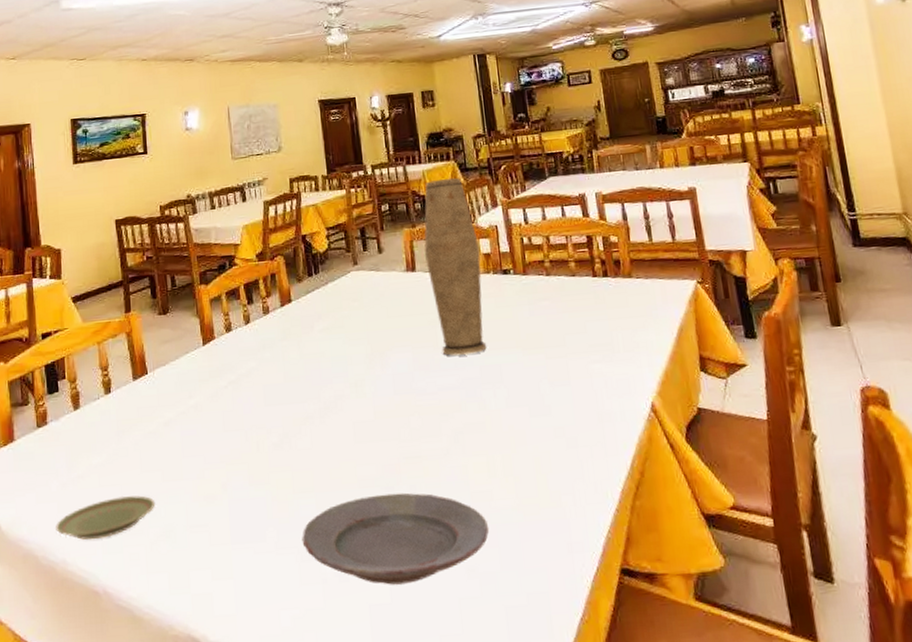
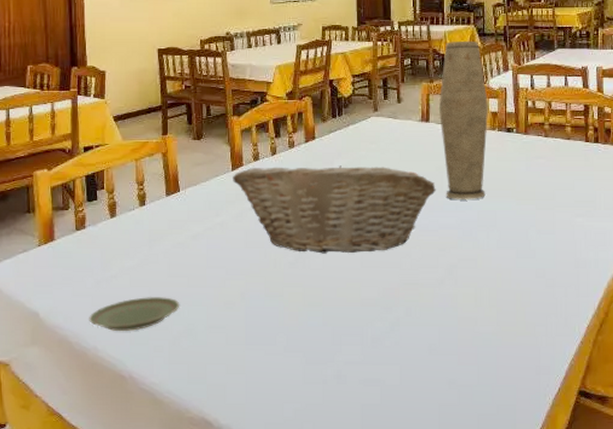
fruit basket: none [204,326,431,431] -> present [233,165,436,254]
plate: present [302,493,489,585] -> none [308,313,471,389]

